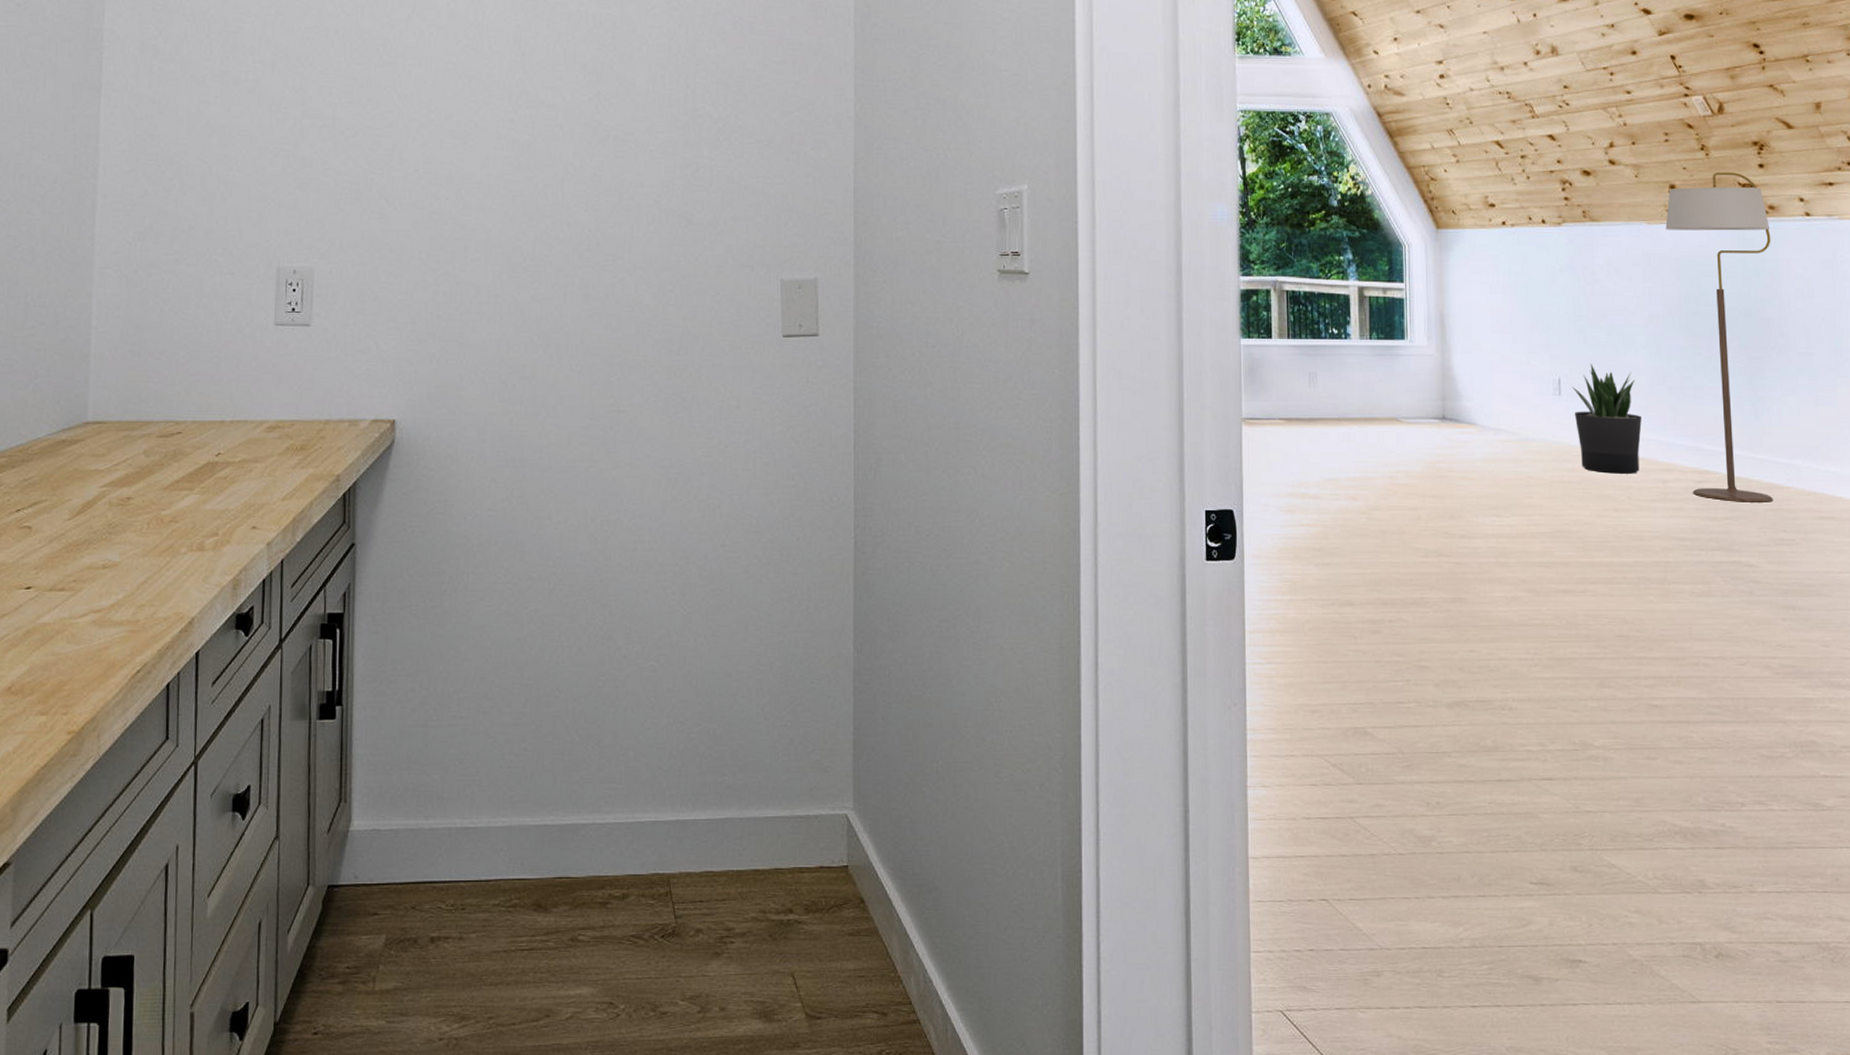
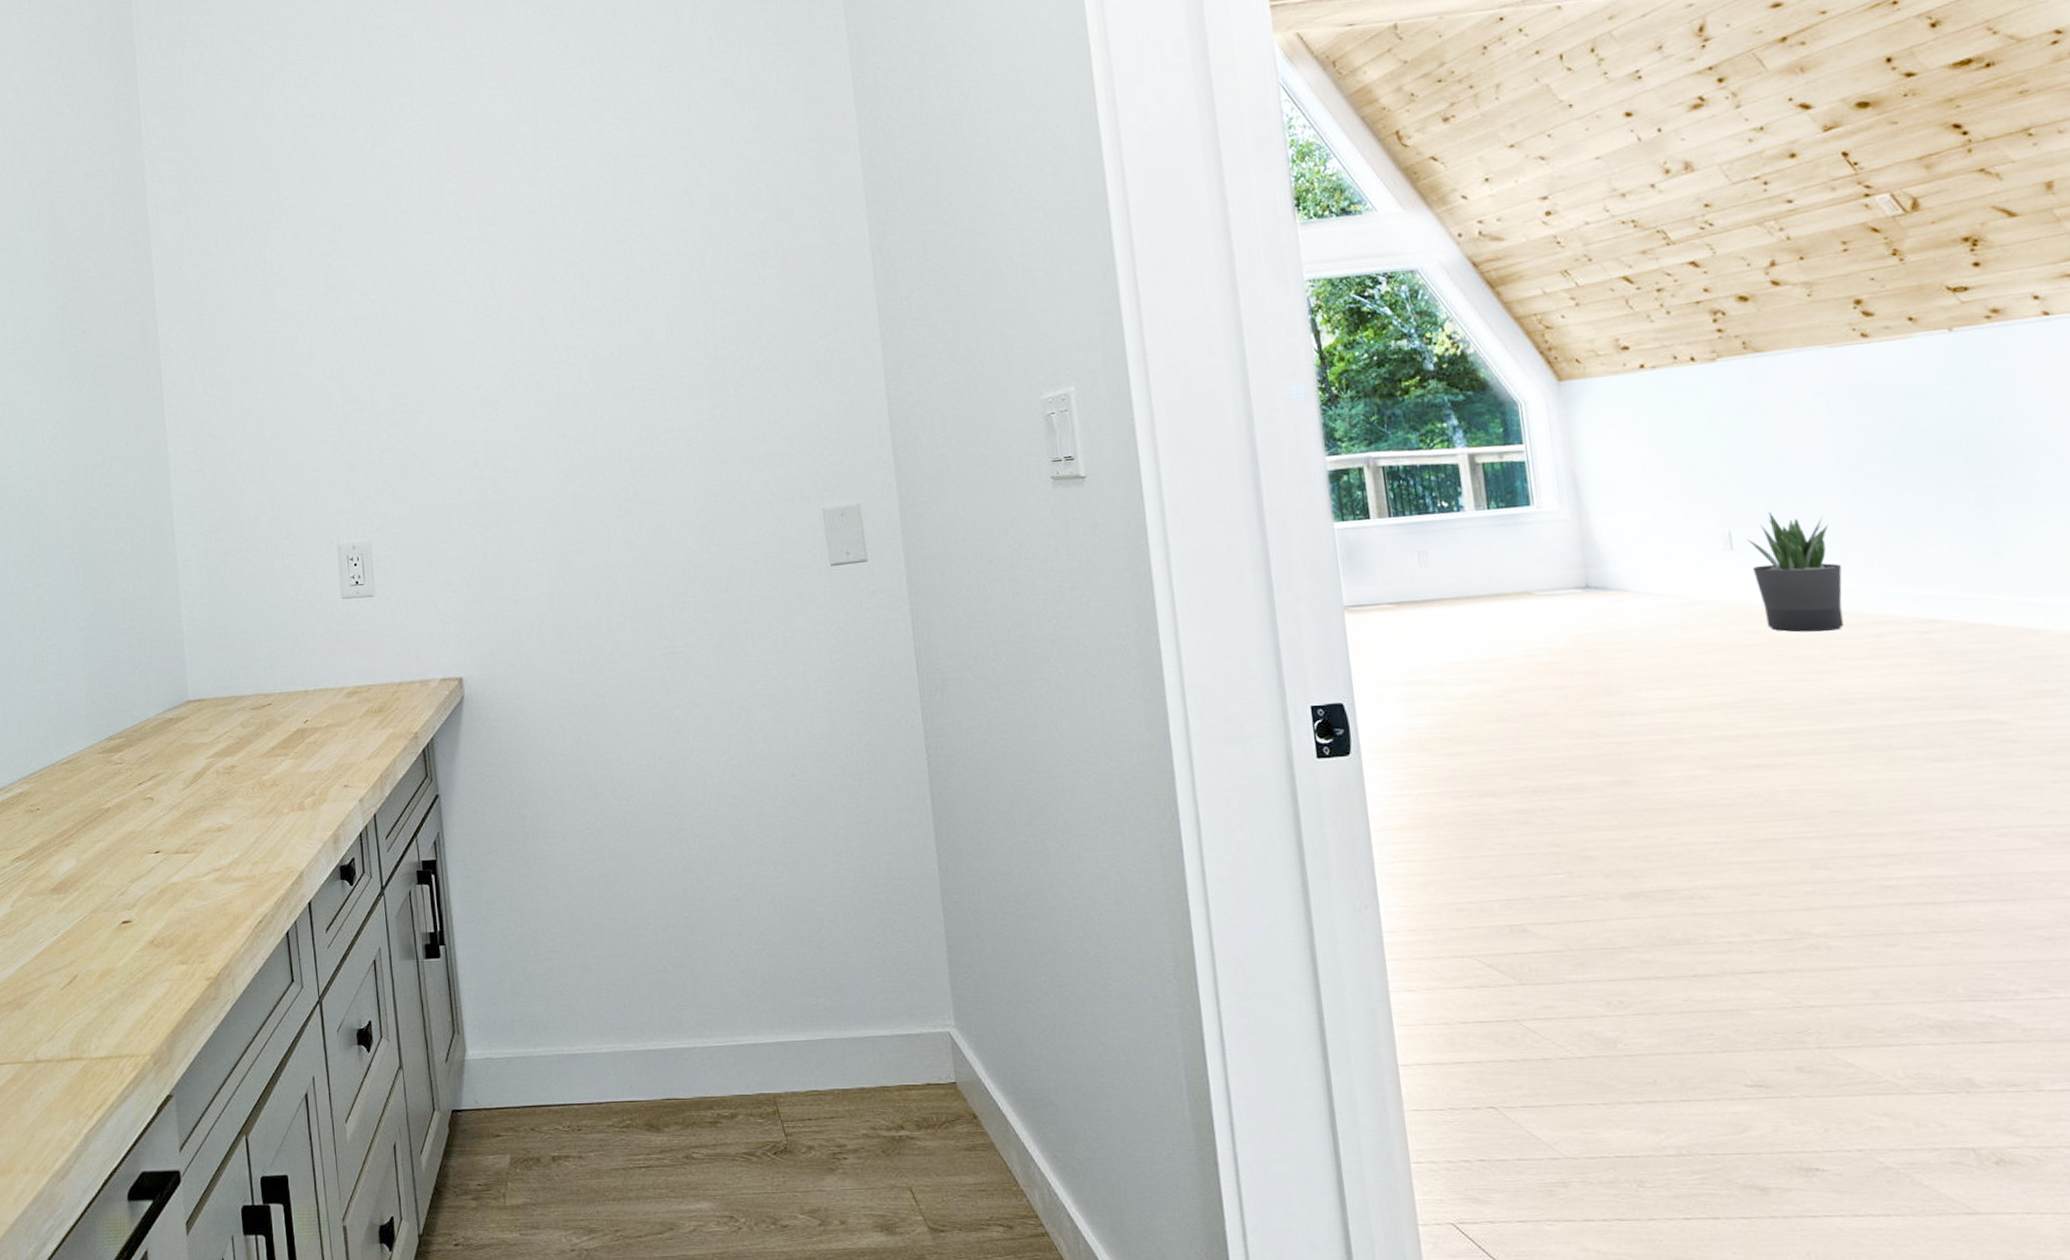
floor lamp: present [1665,172,1774,502] -> none [1852,276,2028,652]

